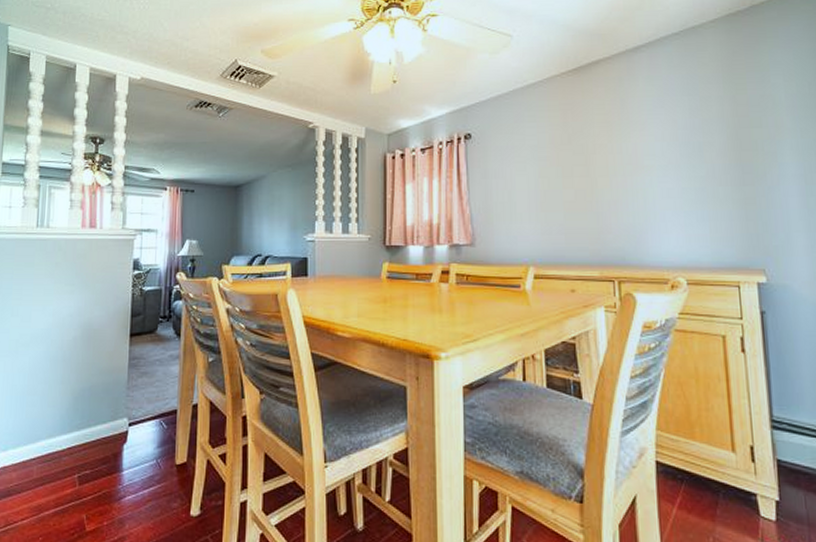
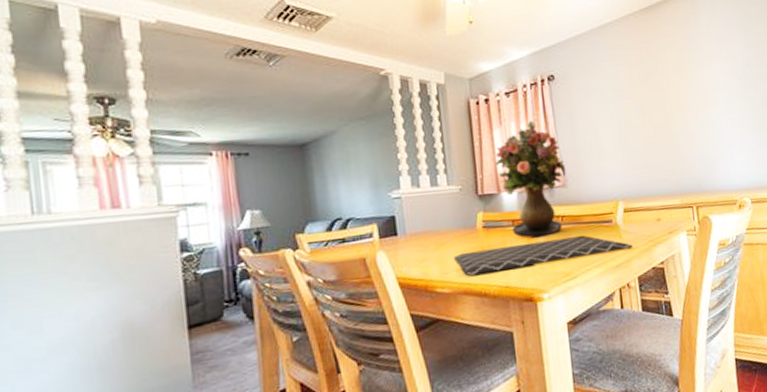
placemat: none [356,297,541,323] -> present [453,235,633,276]
bouquet: none [405,177,475,294] -> present [495,120,566,239]

